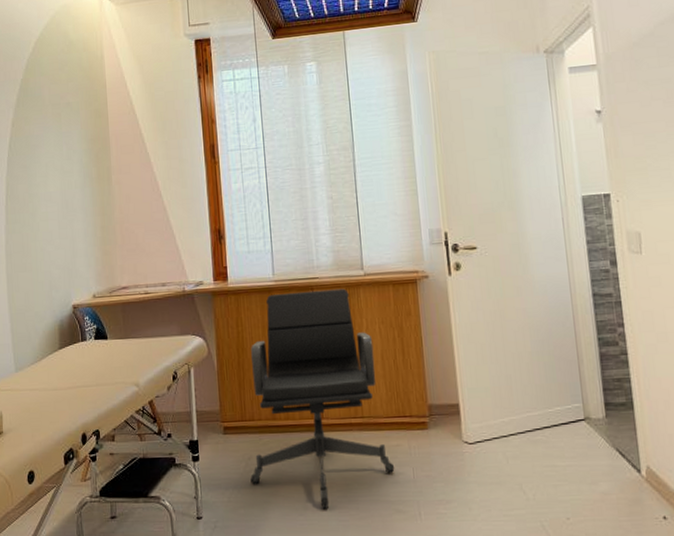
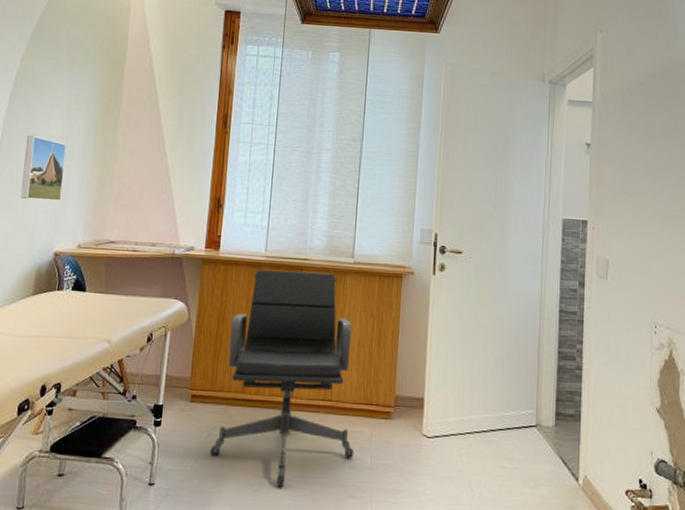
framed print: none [29,195,70,258] -> present [20,135,67,202]

